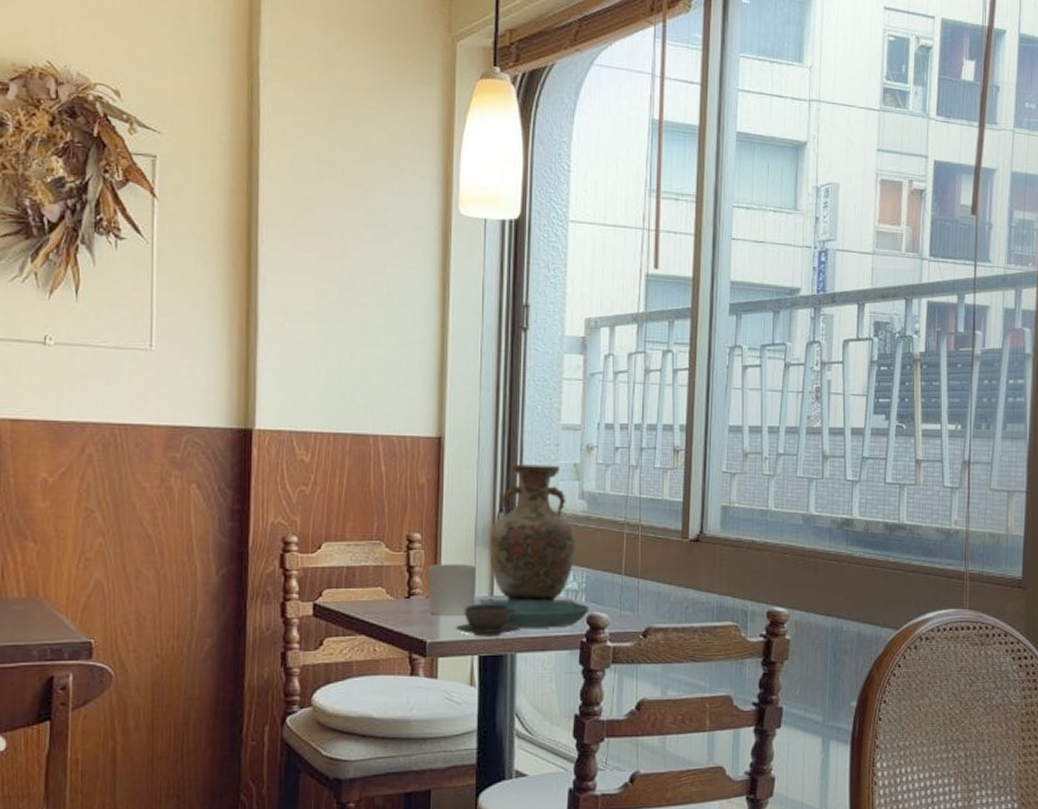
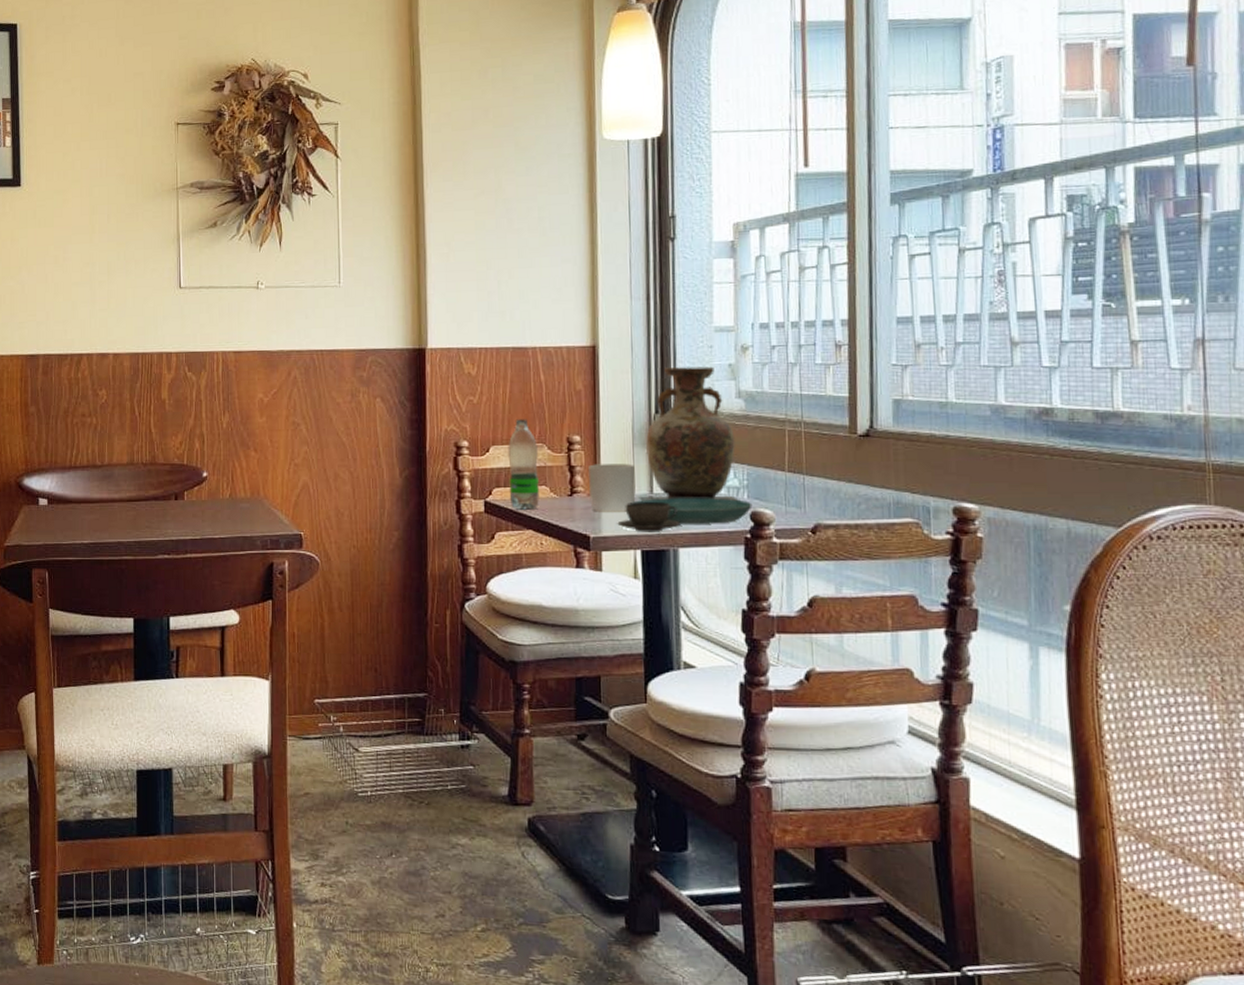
bottle: none [341,513,375,613] -> present [508,419,539,510]

